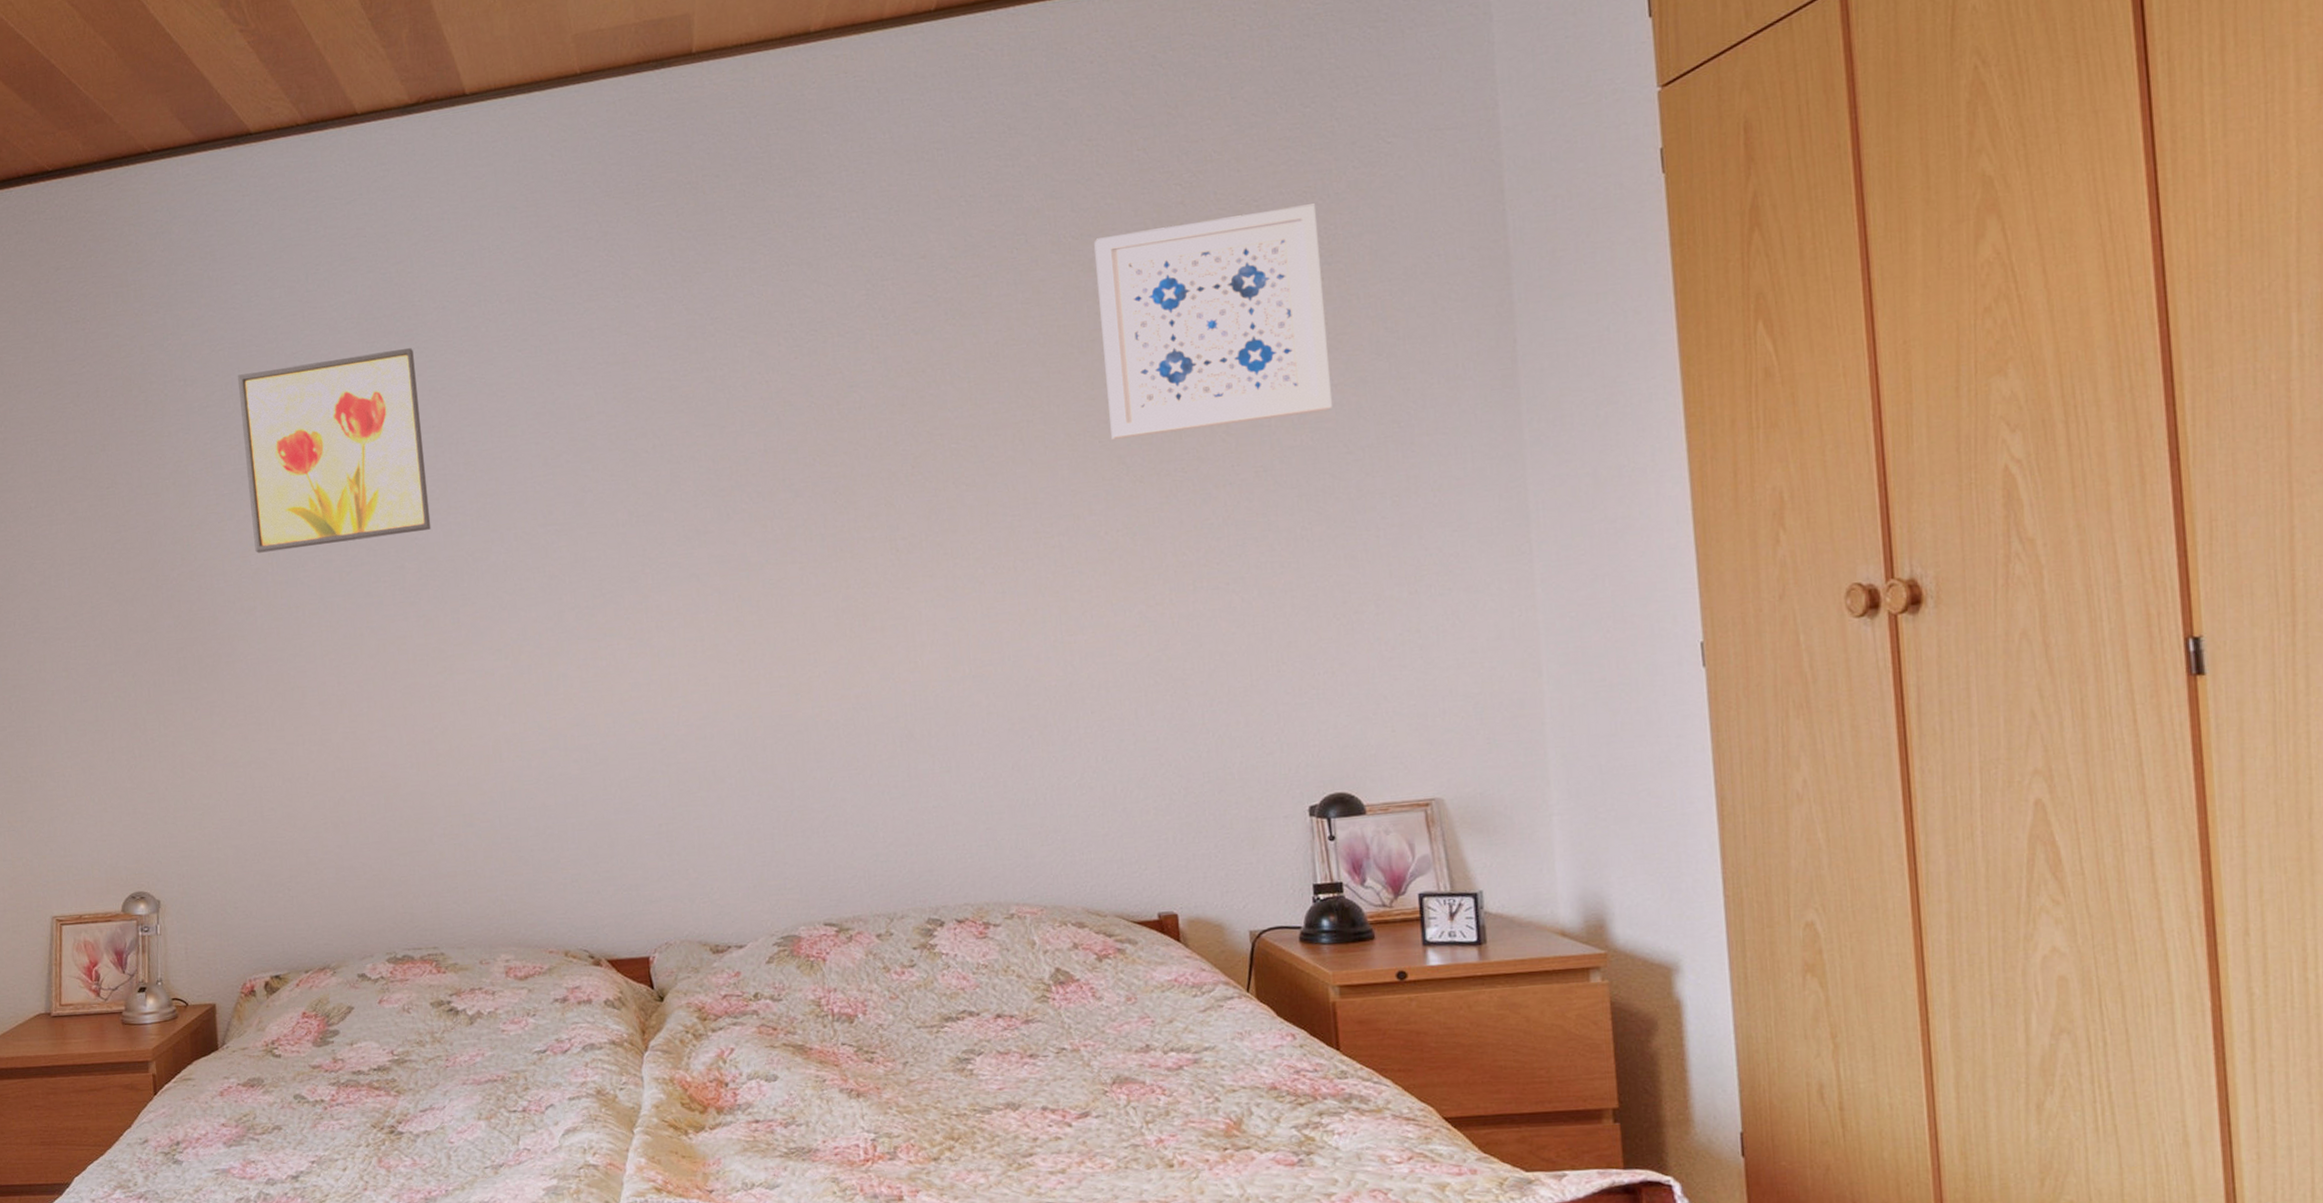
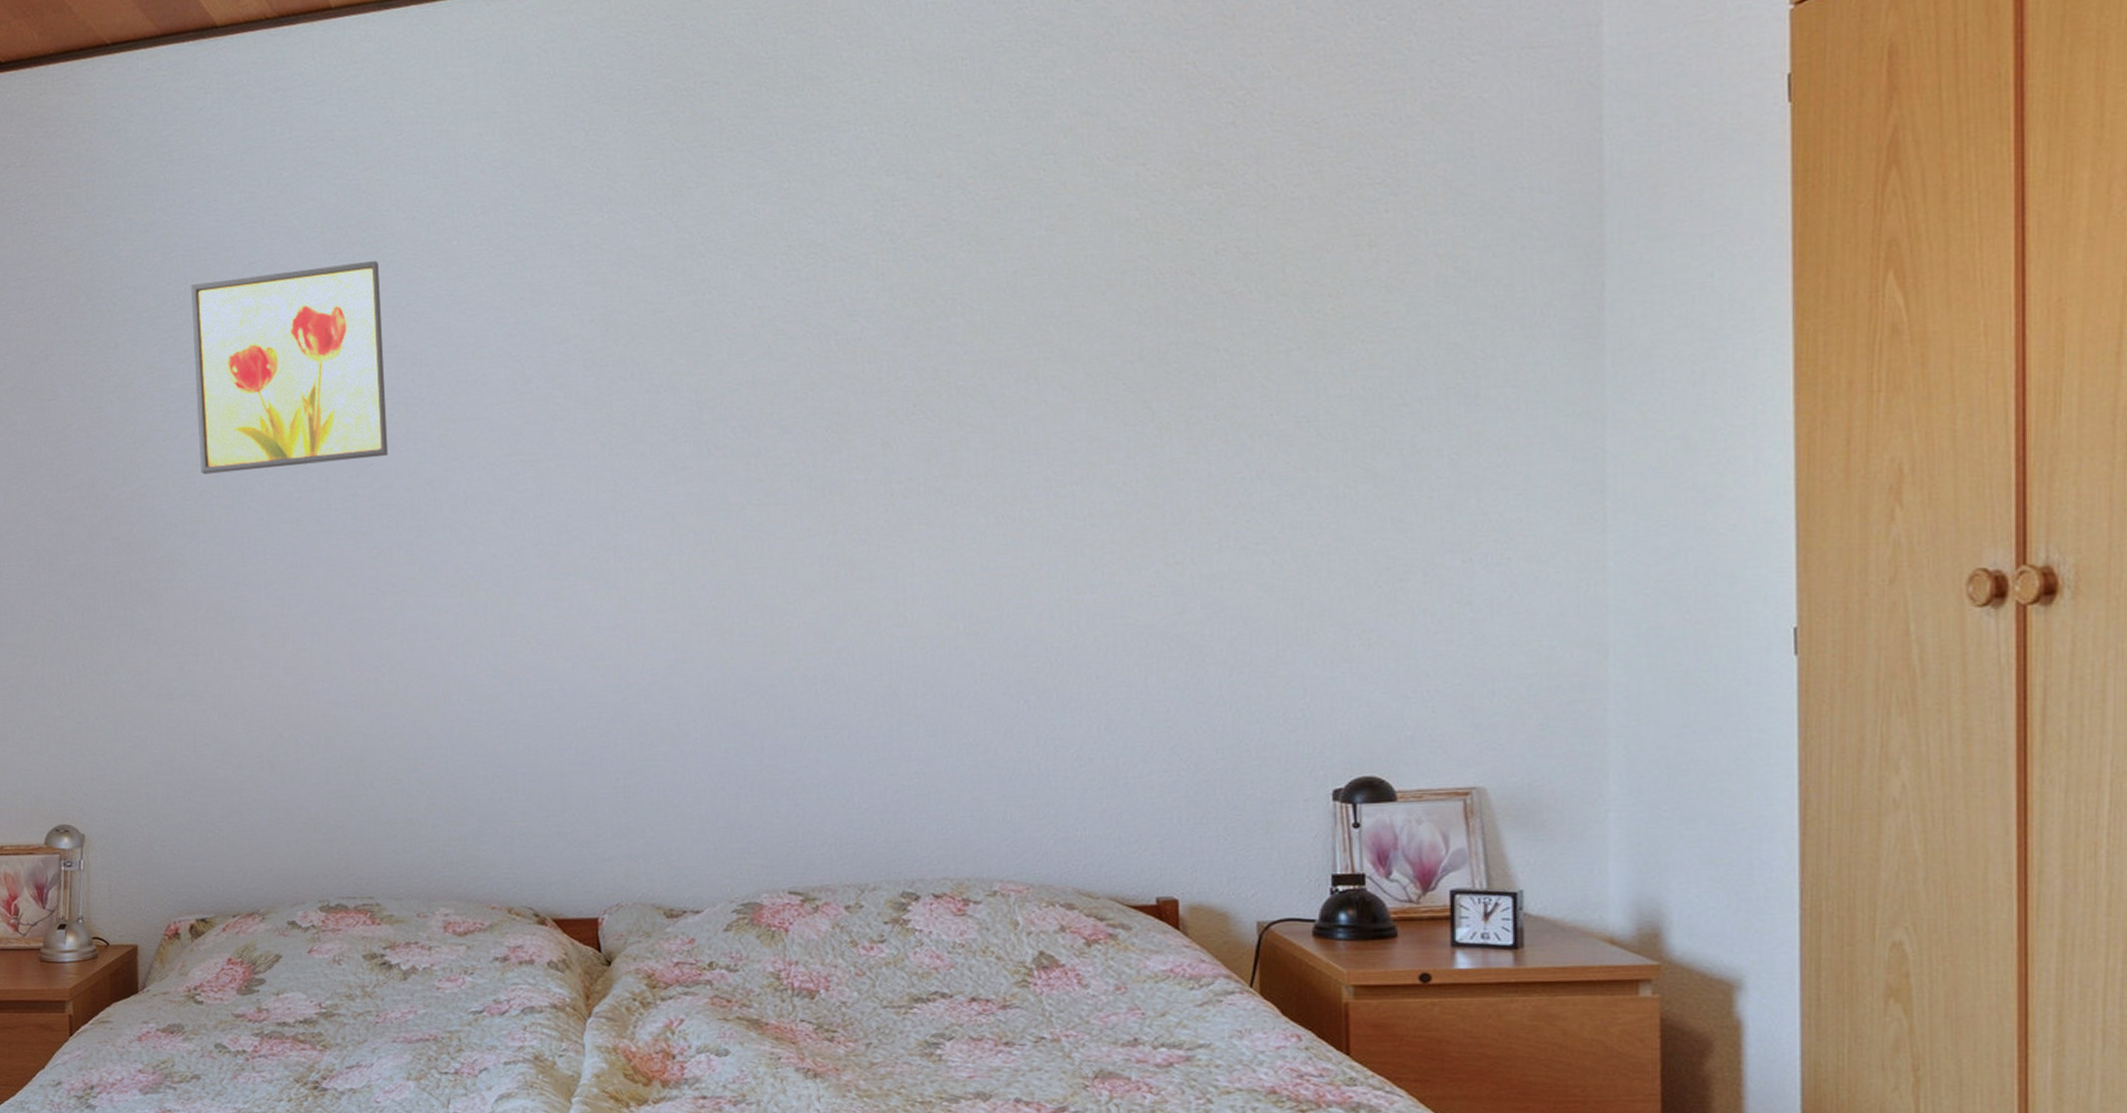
wall art: present [1094,203,1332,441] -> none [1131,127,1388,383]

